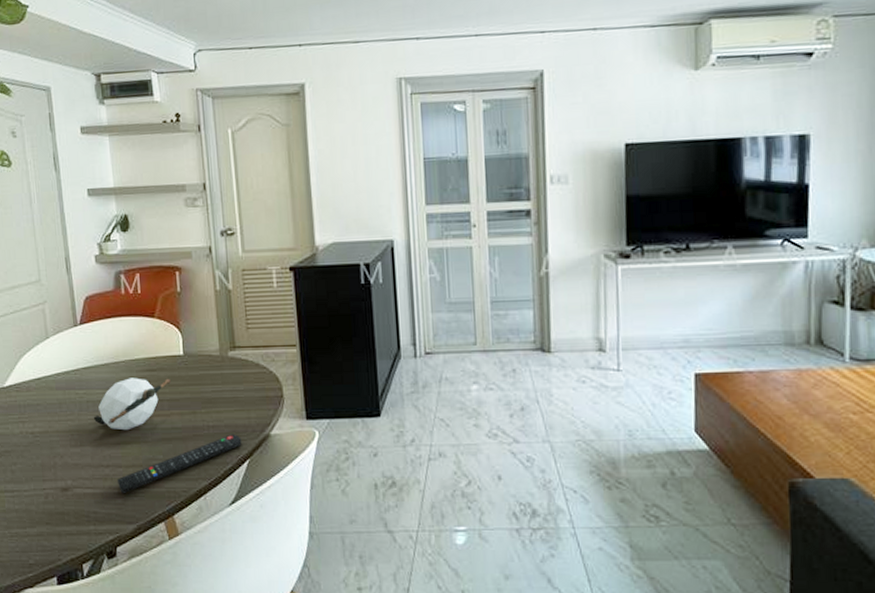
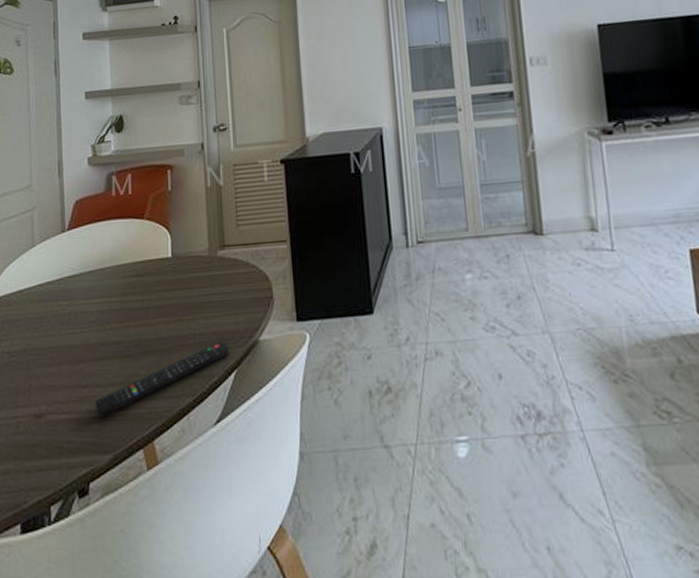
decorative orb: present [93,378,171,431] -> none [74,283,157,345]

